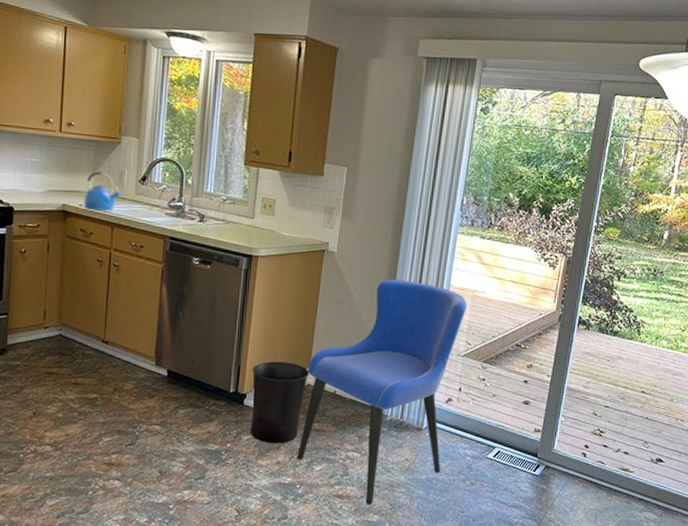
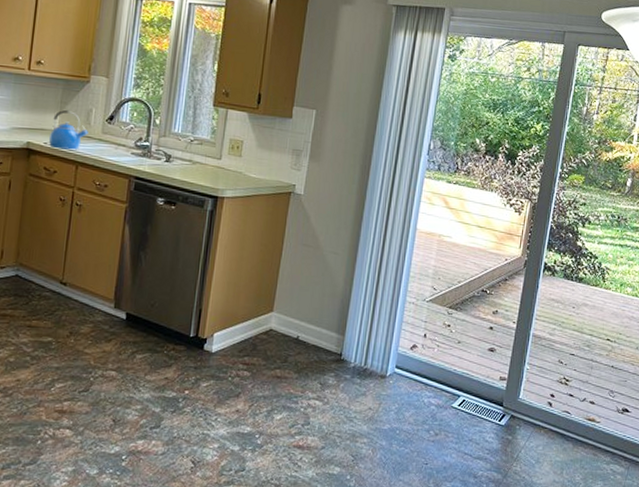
waste bin: present [250,361,309,444] -> none [209,305,272,391]
dining chair: present [297,279,467,505] -> none [257,222,433,457]

